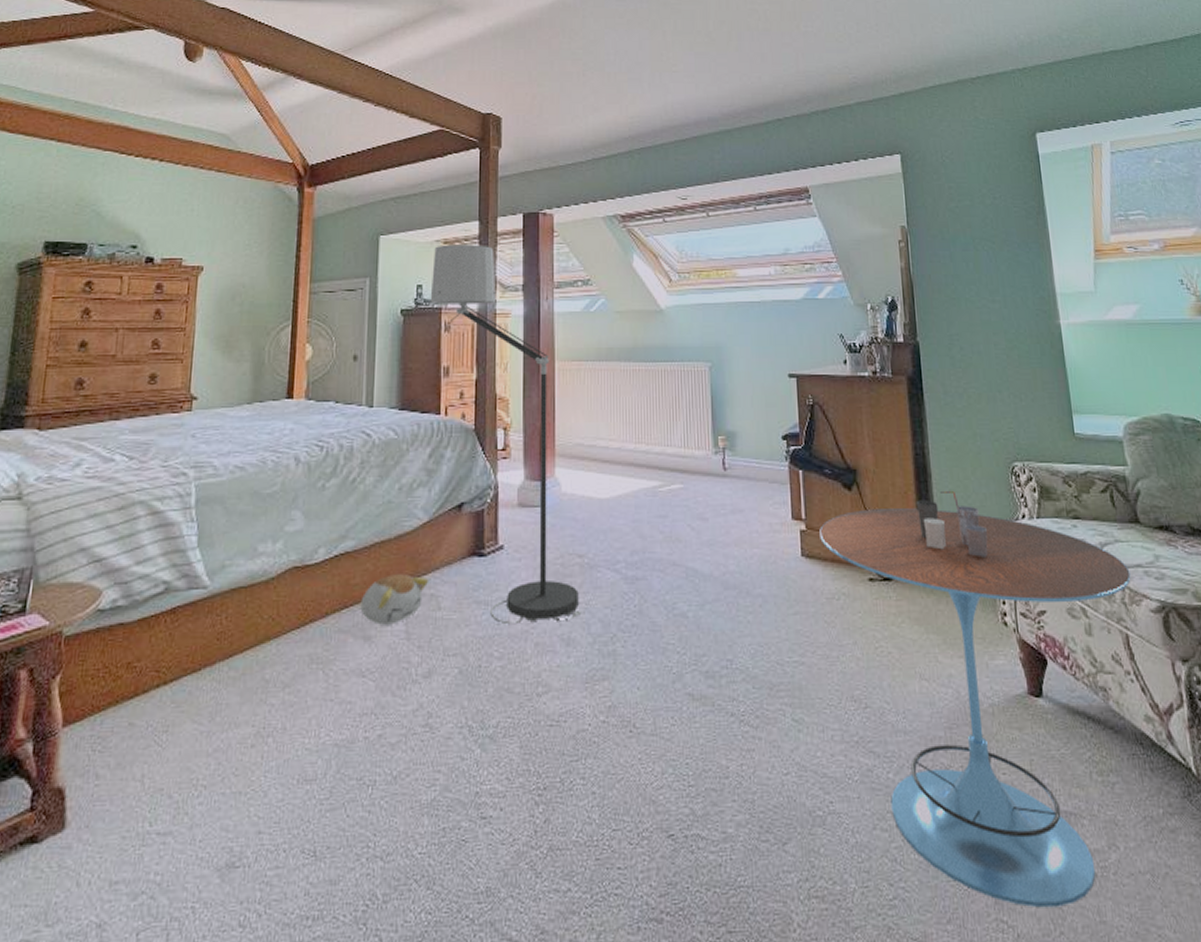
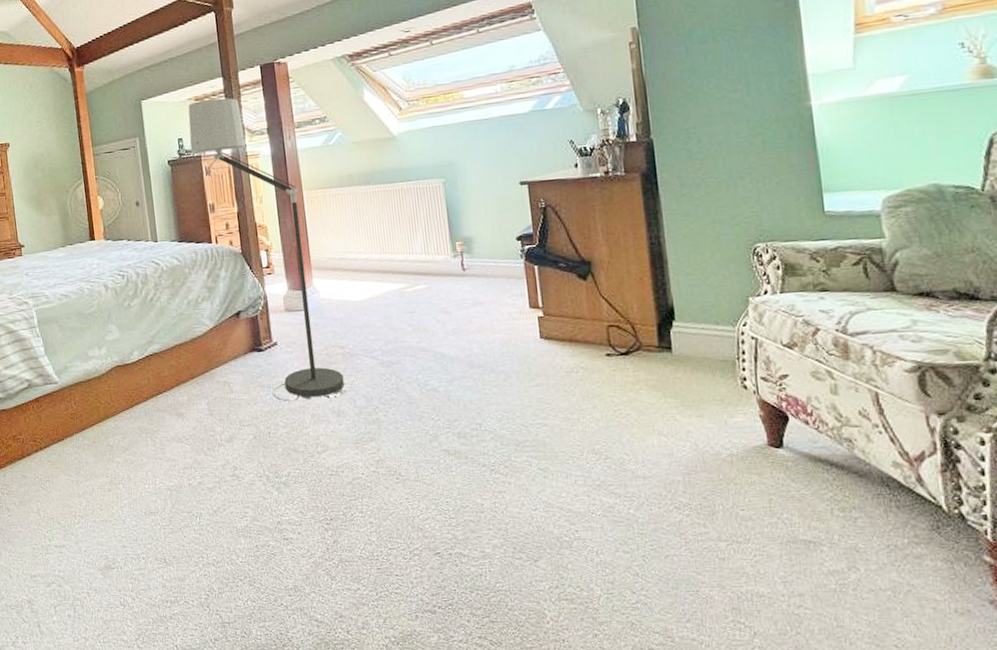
plush toy: present [360,574,430,625] -> none [171,367,221,405]
side table: present [819,491,1131,908] -> none [556,274,884,614]

